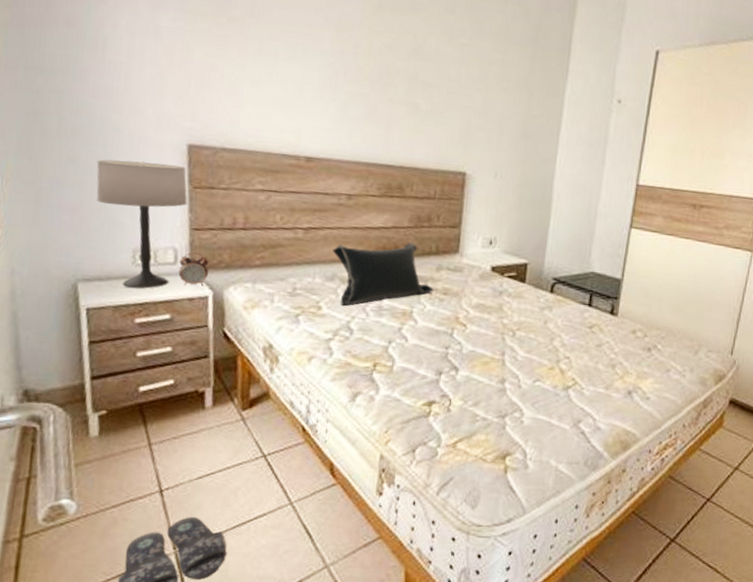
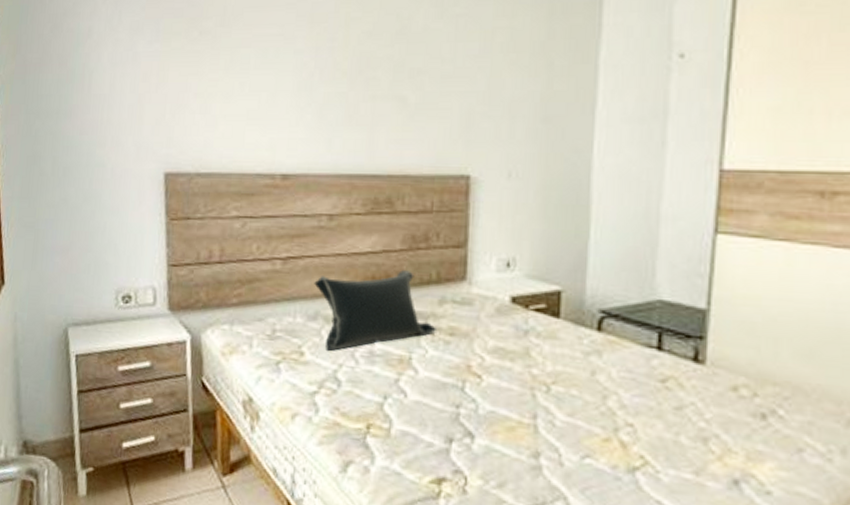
table lamp: present [96,159,188,289] -> none [84,195,165,334]
alarm clock: present [178,252,209,286] -> none [157,291,187,329]

